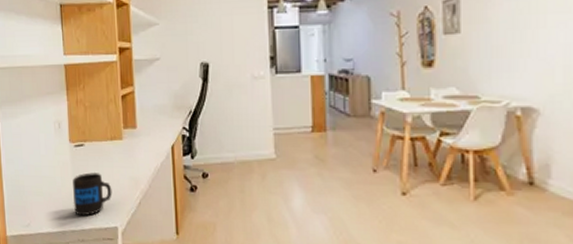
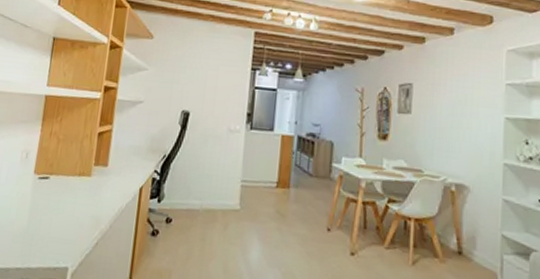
mug: present [73,172,113,216] -> none [24,207,70,254]

